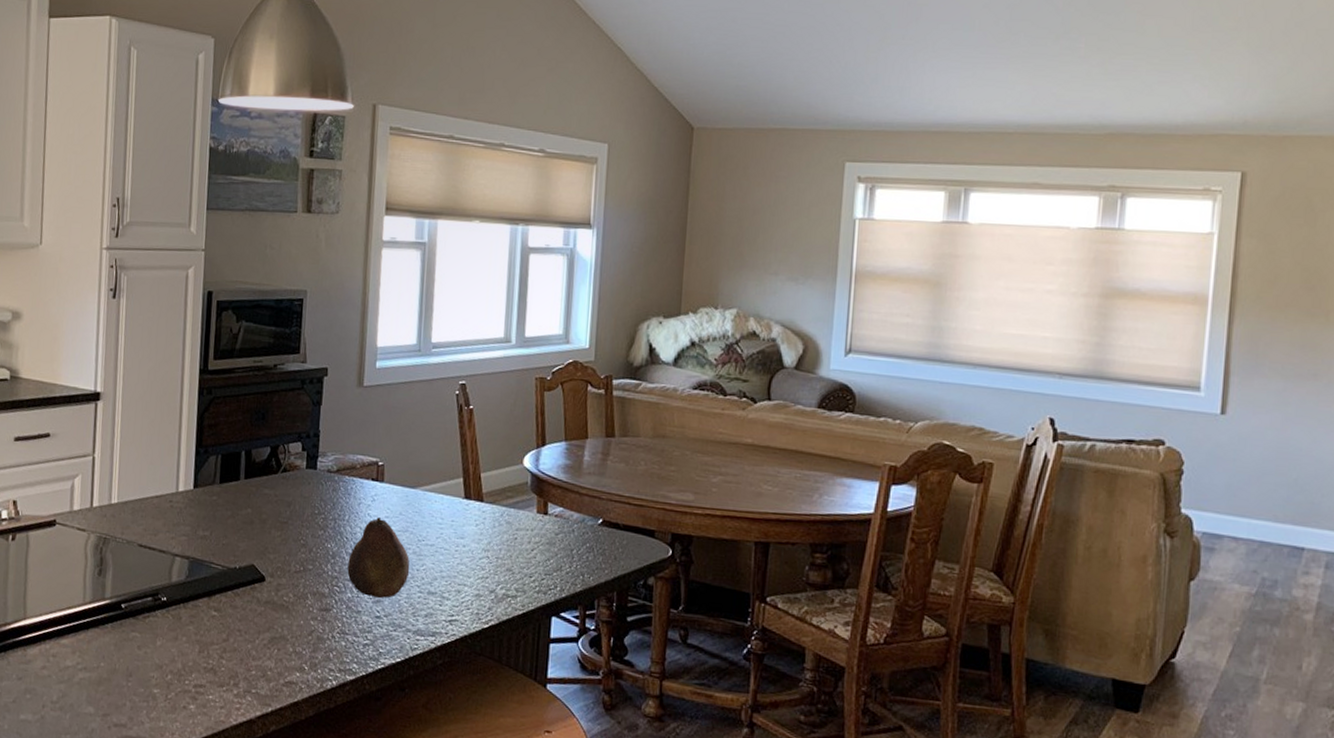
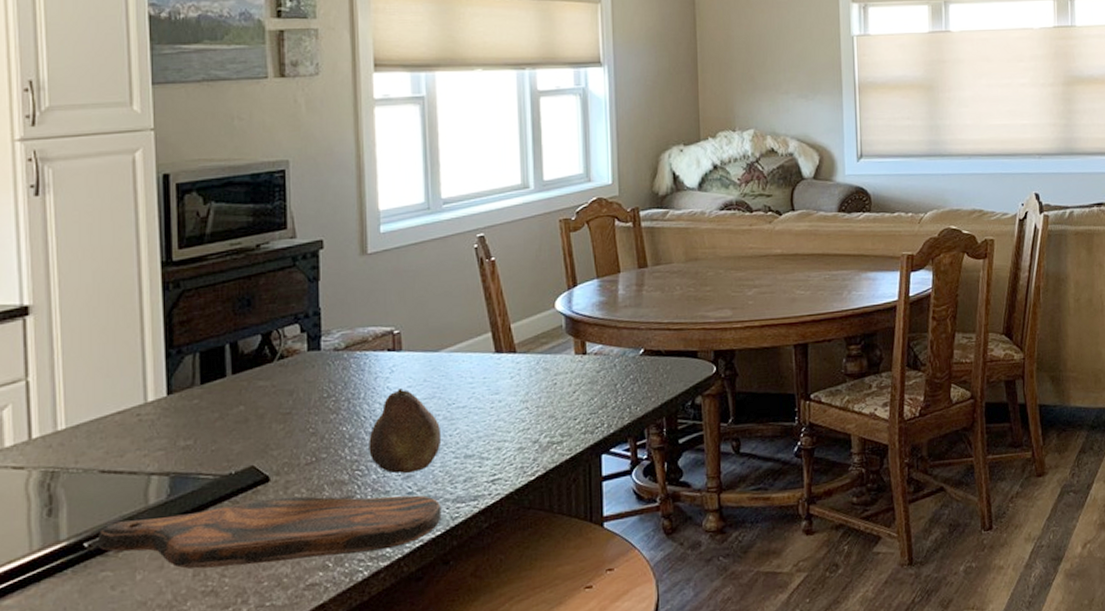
cutting board: none [132,591,404,665] -> present [99,495,442,569]

